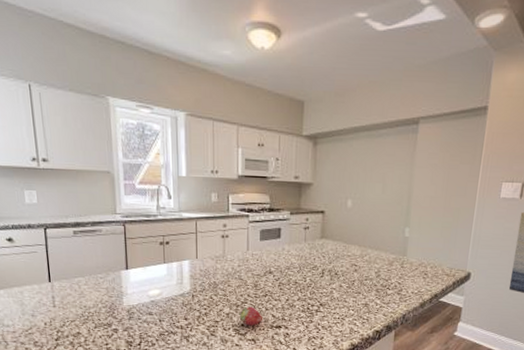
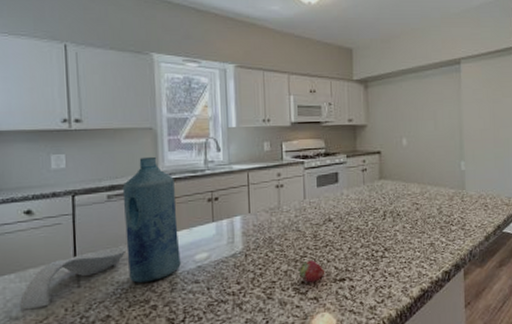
spoon rest: none [9,277,91,320] -> present [18,247,127,311]
bottle: none [85,198,137,309] -> present [122,156,181,283]

